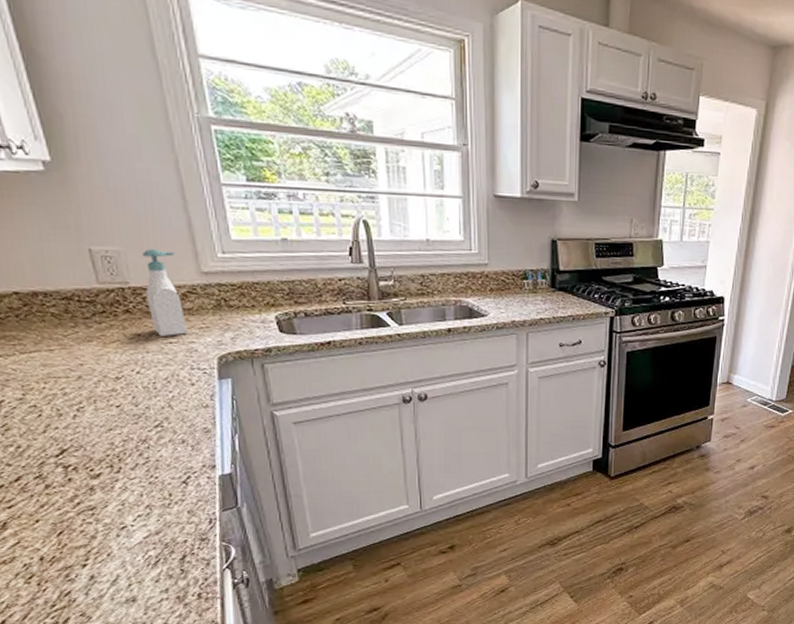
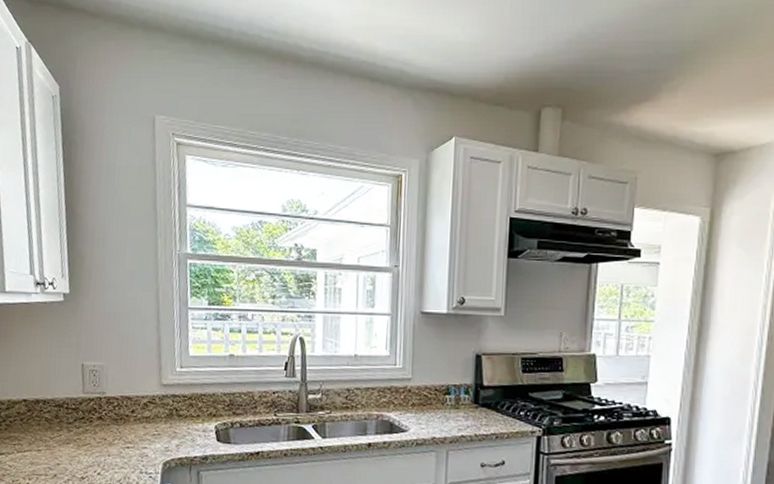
soap bottle: present [142,248,187,336] -> none [116,363,144,442]

